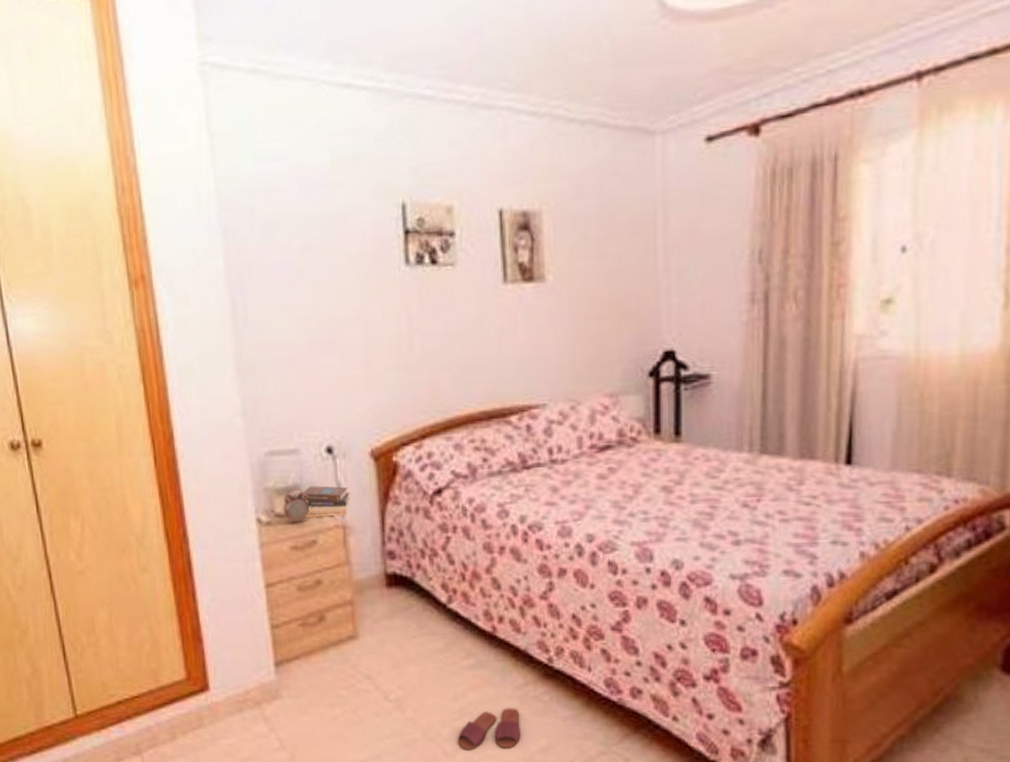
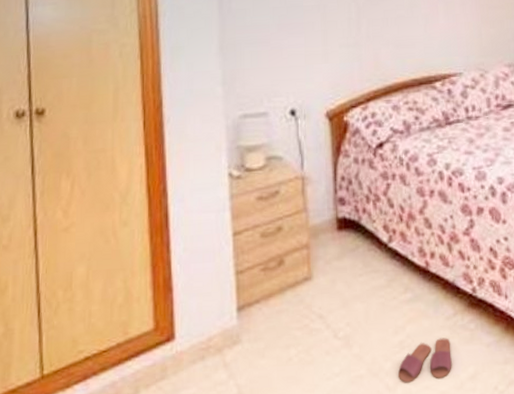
alarm clock: present [282,488,310,524] -> none [252,145,275,177]
books: present [304,485,350,517] -> none [270,143,309,171]

